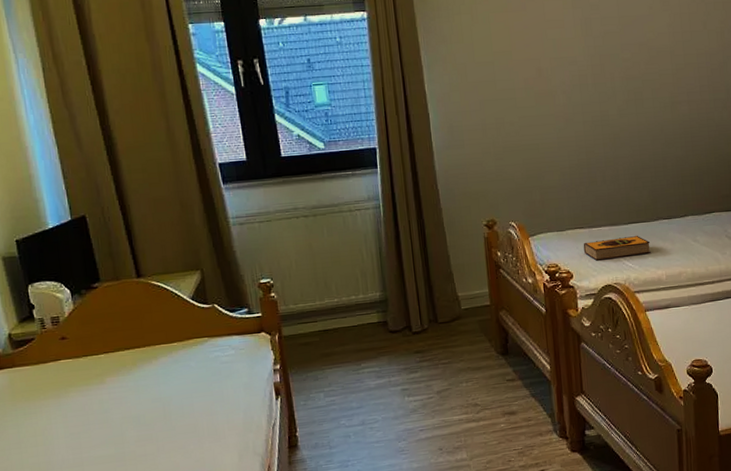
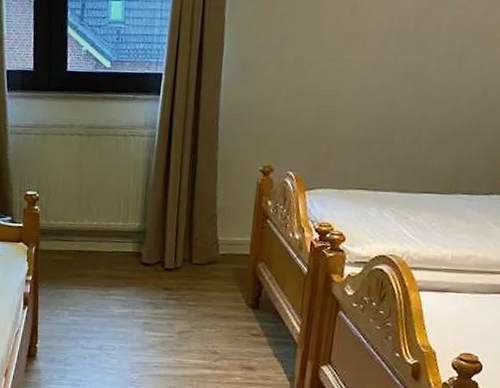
hardback book: present [583,235,651,261] -> none [363,205,441,229]

